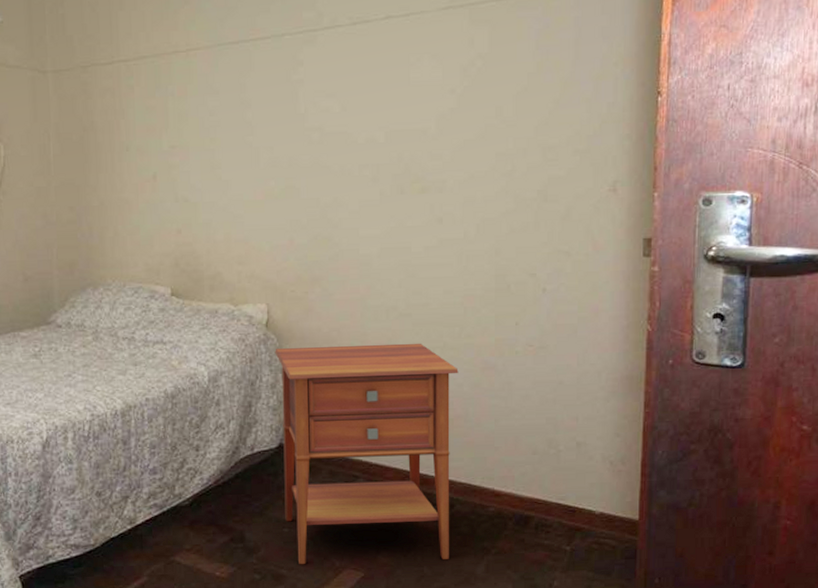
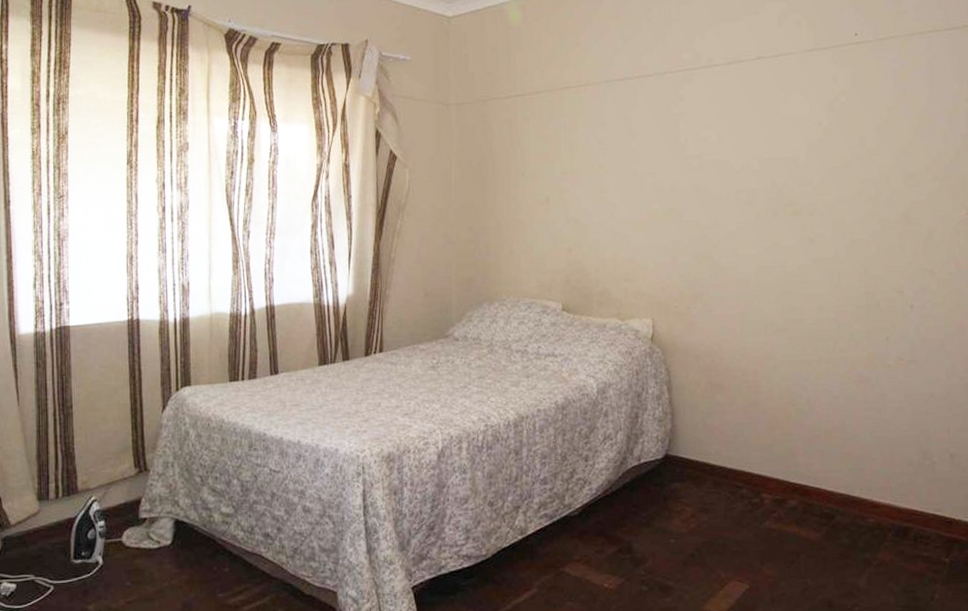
nightstand: present [275,343,459,565] -> none [660,356,834,577]

